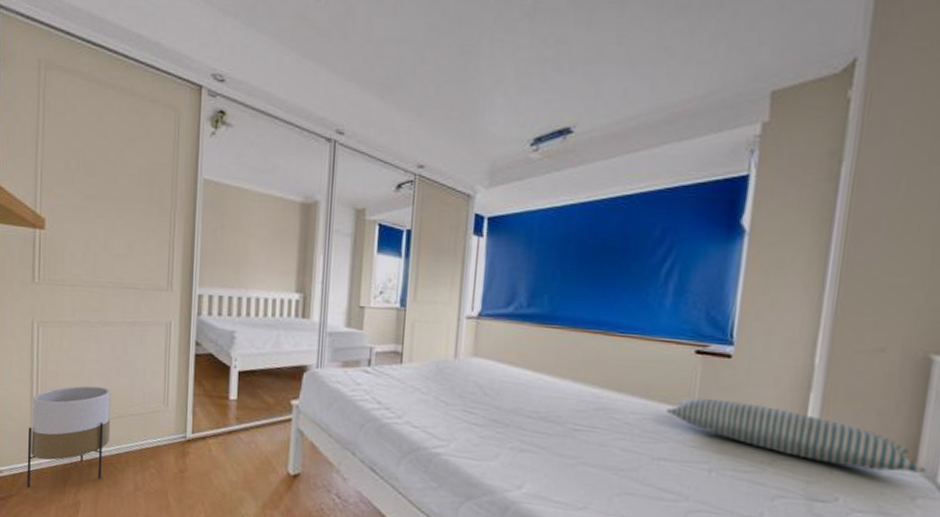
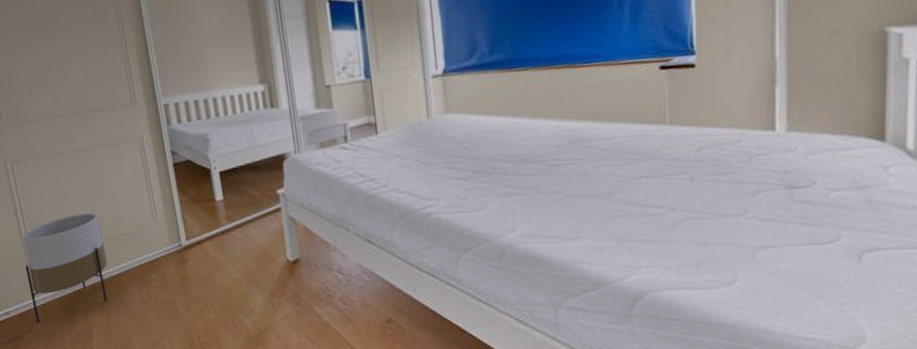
pillow: present [666,397,926,473] -> none [640,107,895,151]

